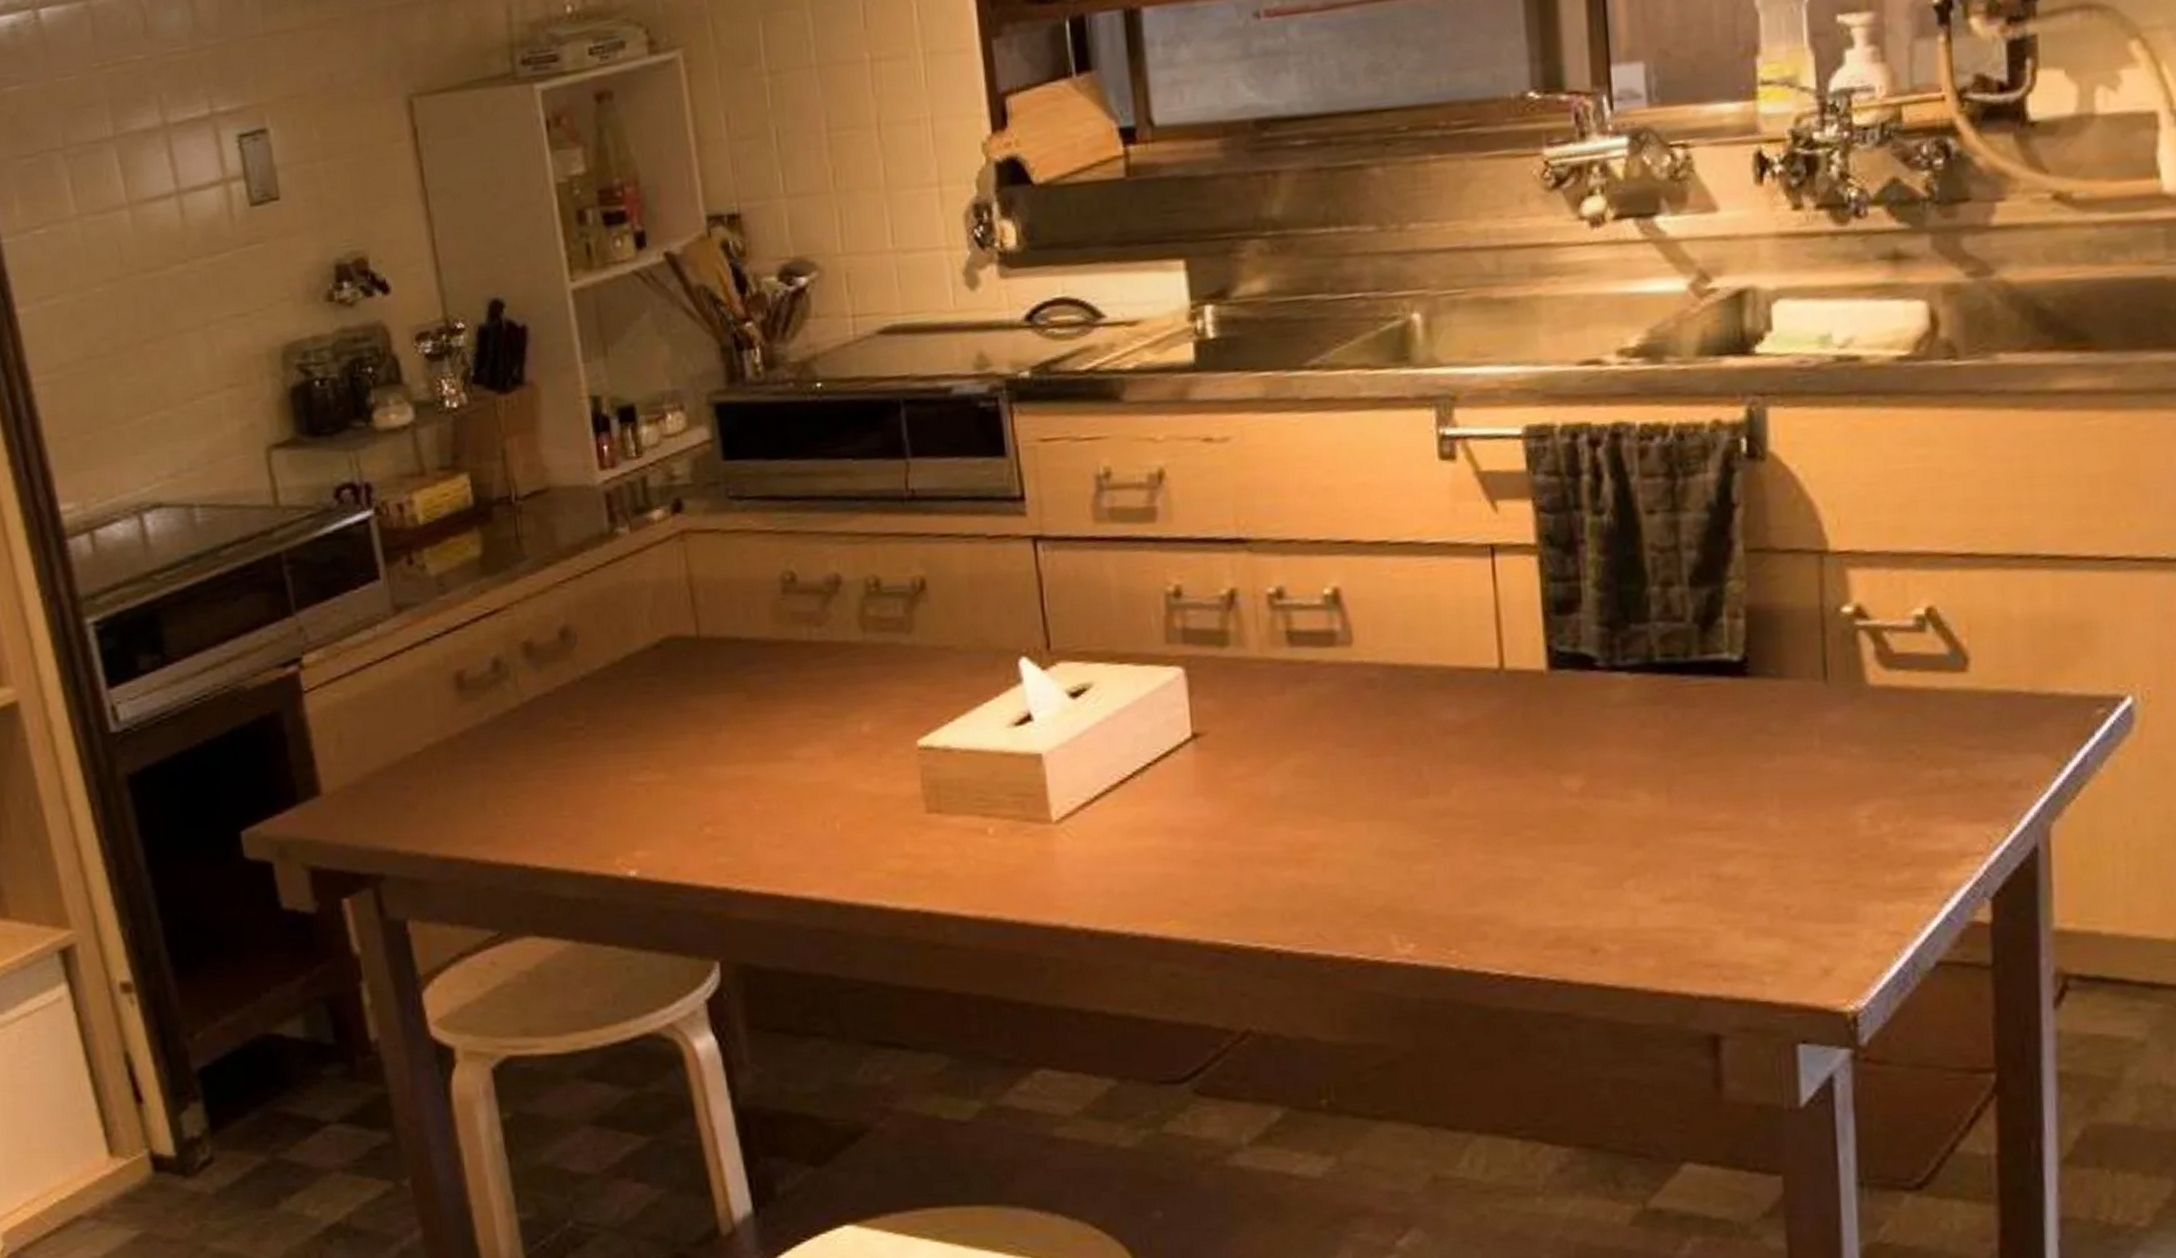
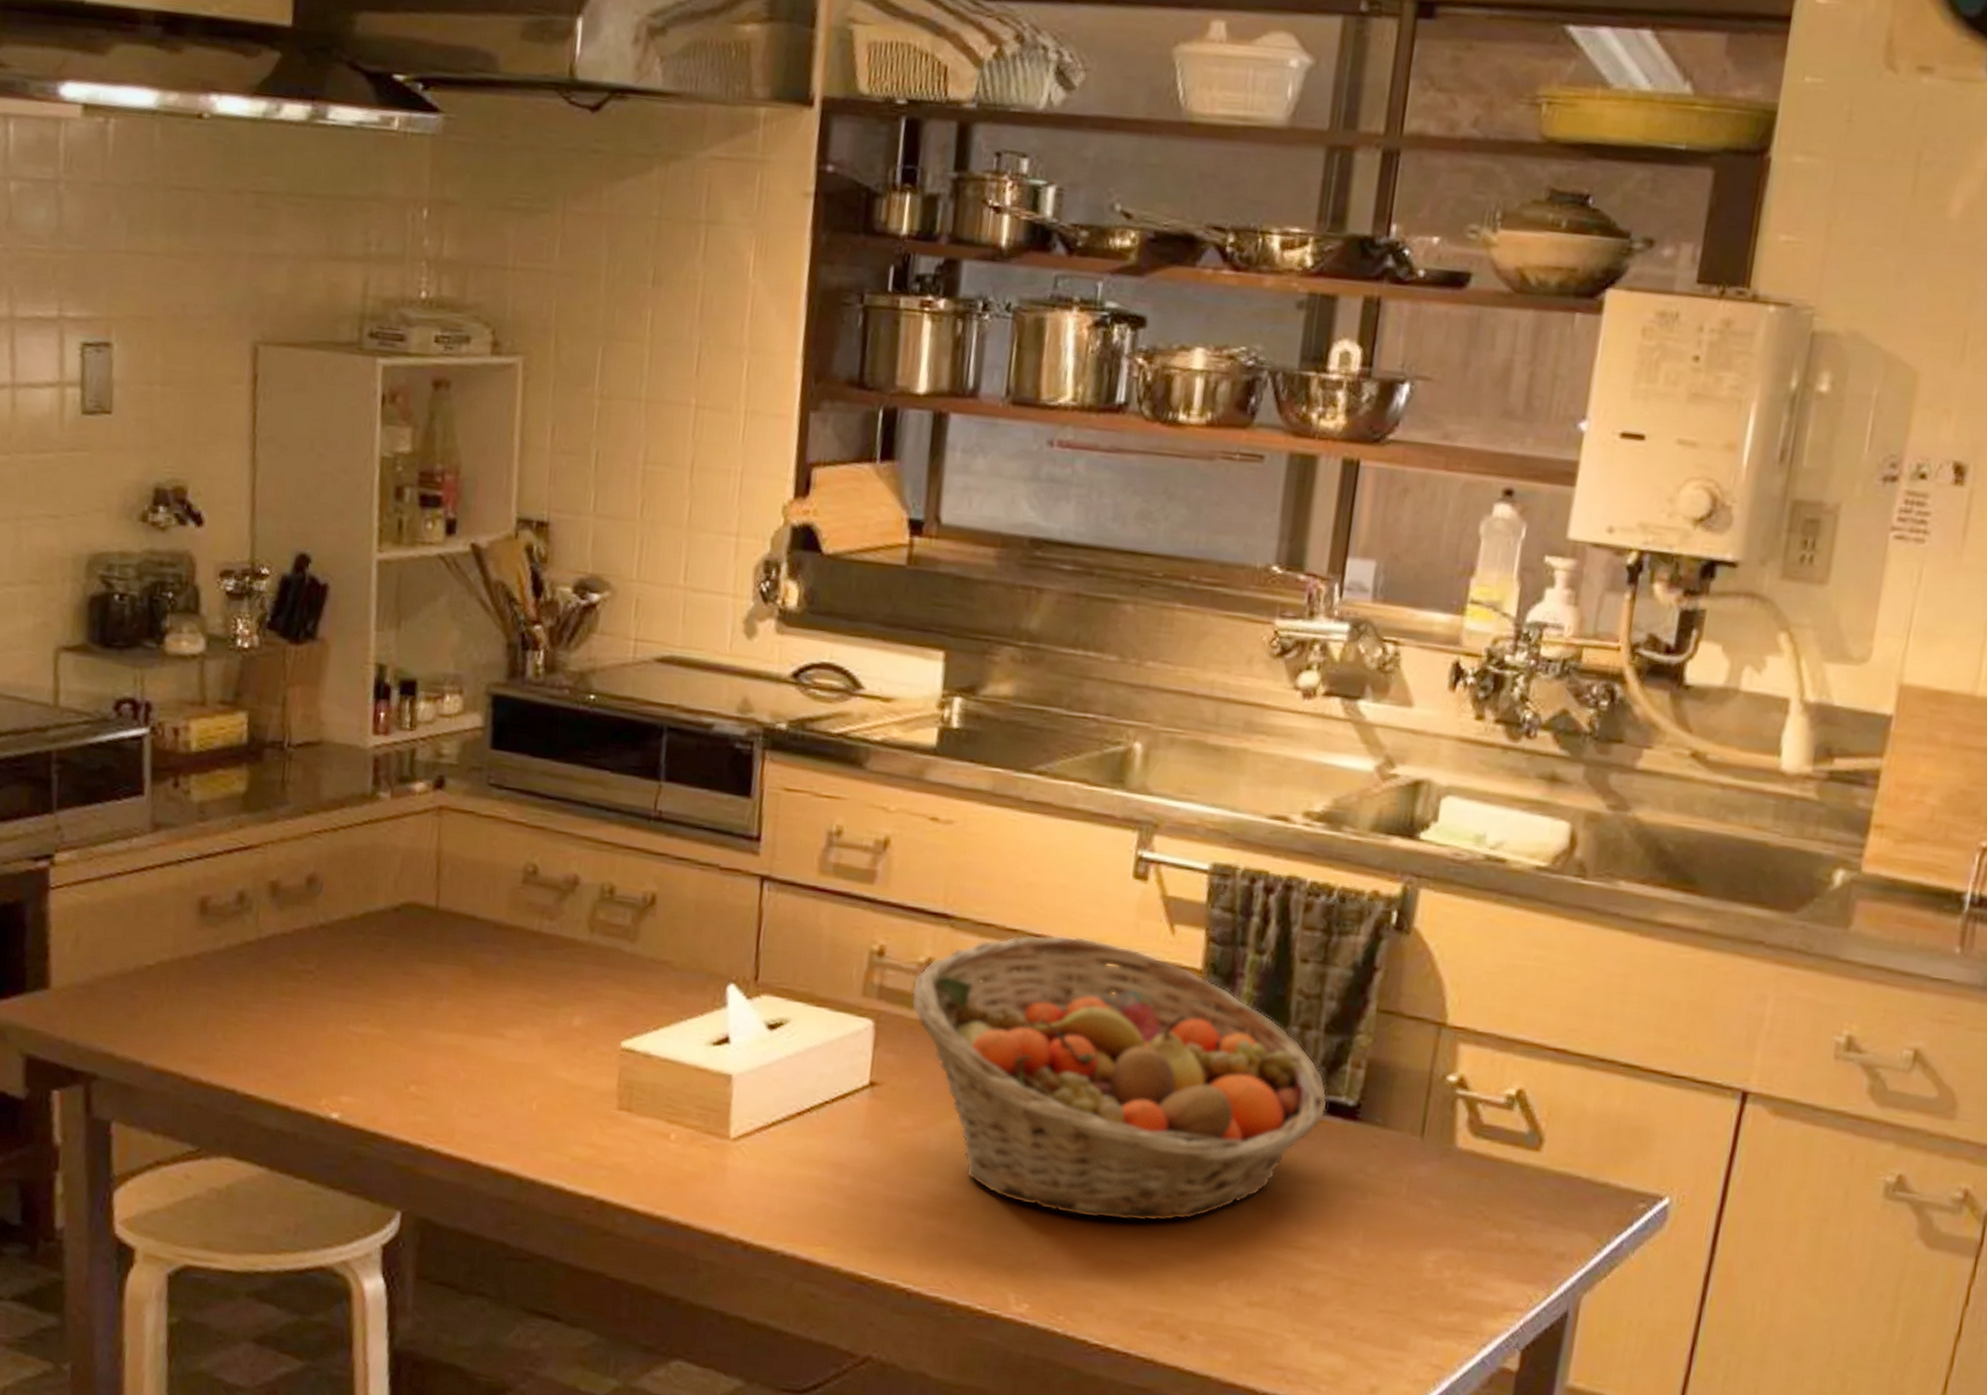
fruit basket: none [1218,533,1709,838] -> present [911,935,1328,1222]

